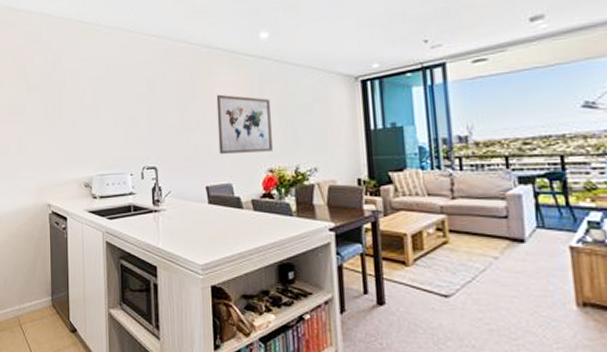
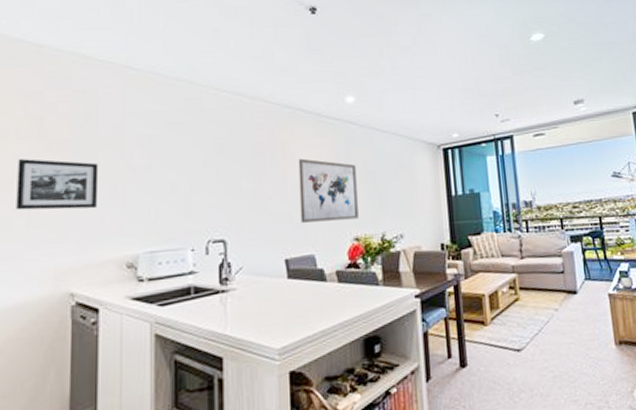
picture frame: none [11,100,63,139] -> present [16,159,99,211]

